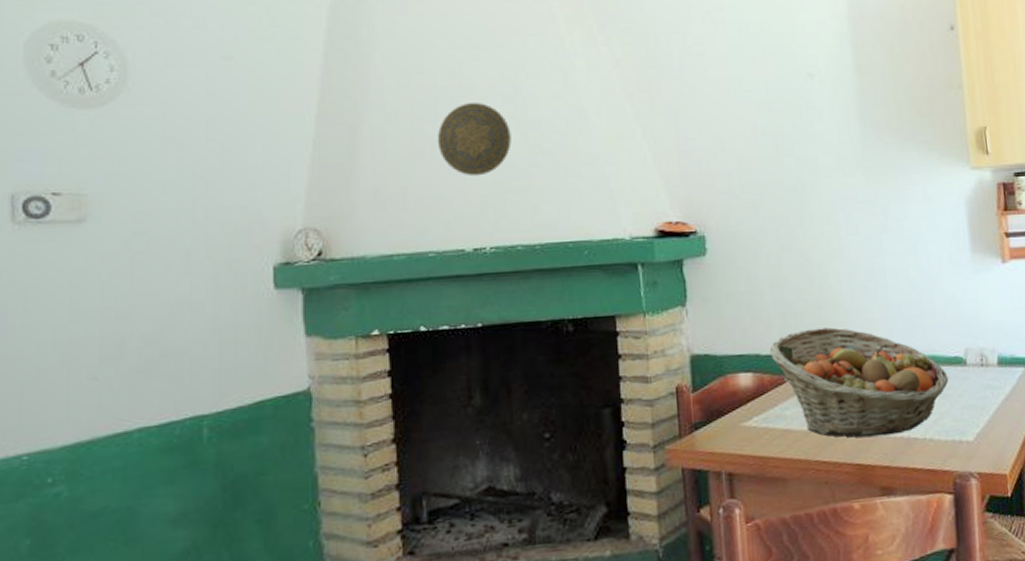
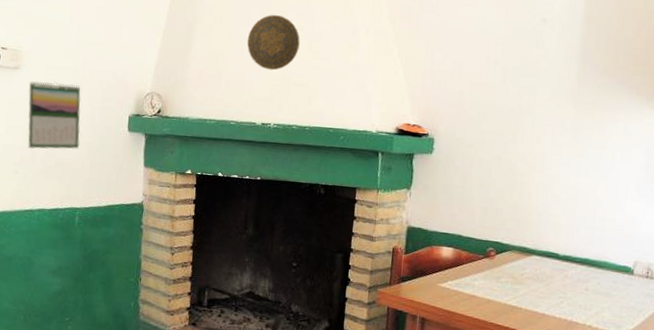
calendar: none [103,233,199,339] -> present [27,80,81,149]
fruit basket: present [769,327,949,438] -> none [470,223,615,316]

